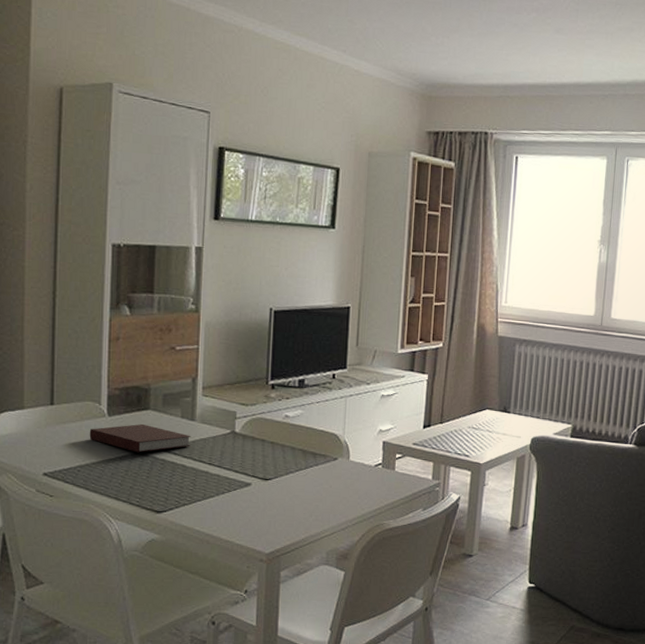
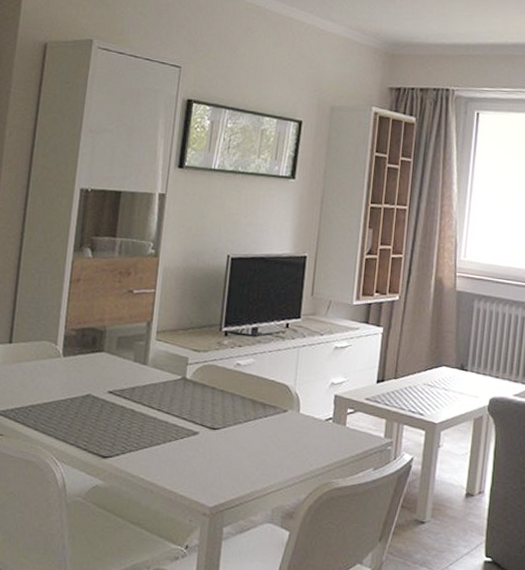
notebook: present [89,423,191,453] -> none [43,365,142,395]

